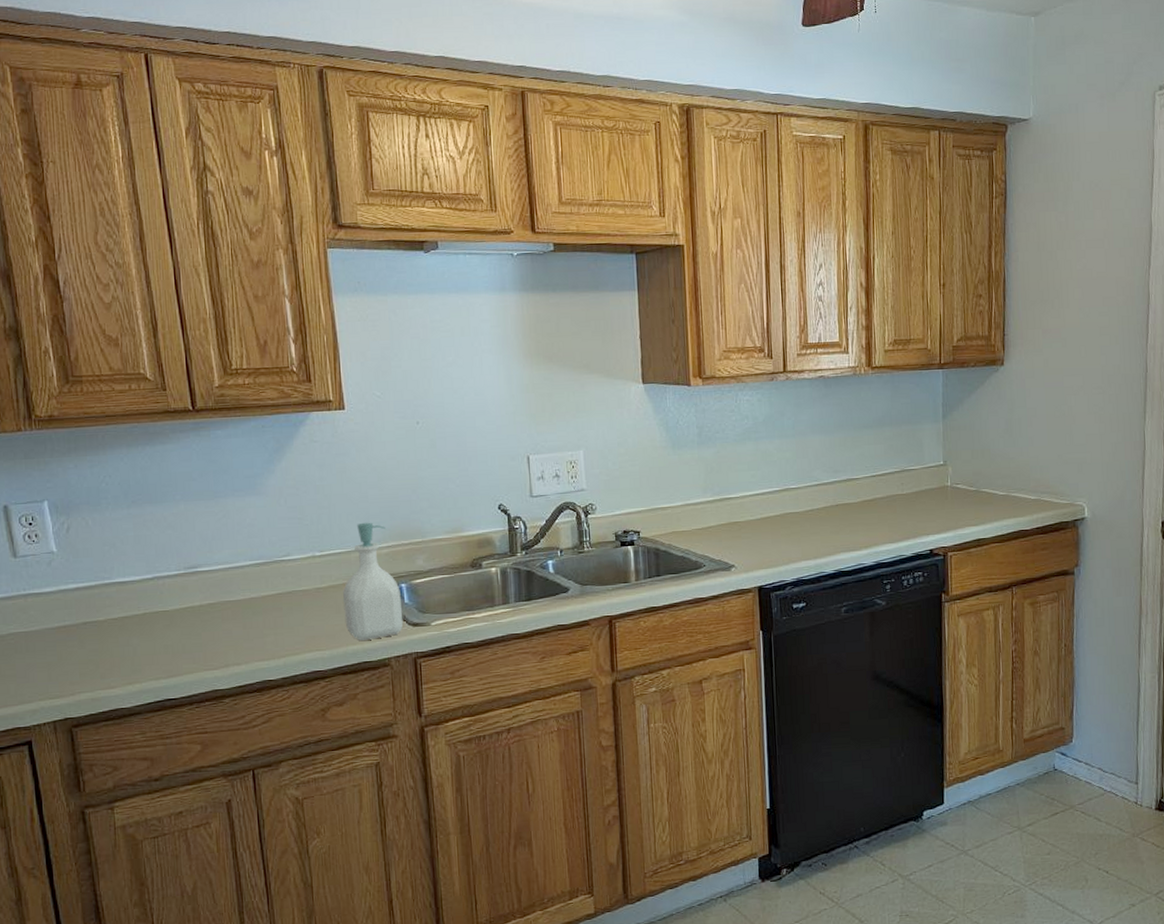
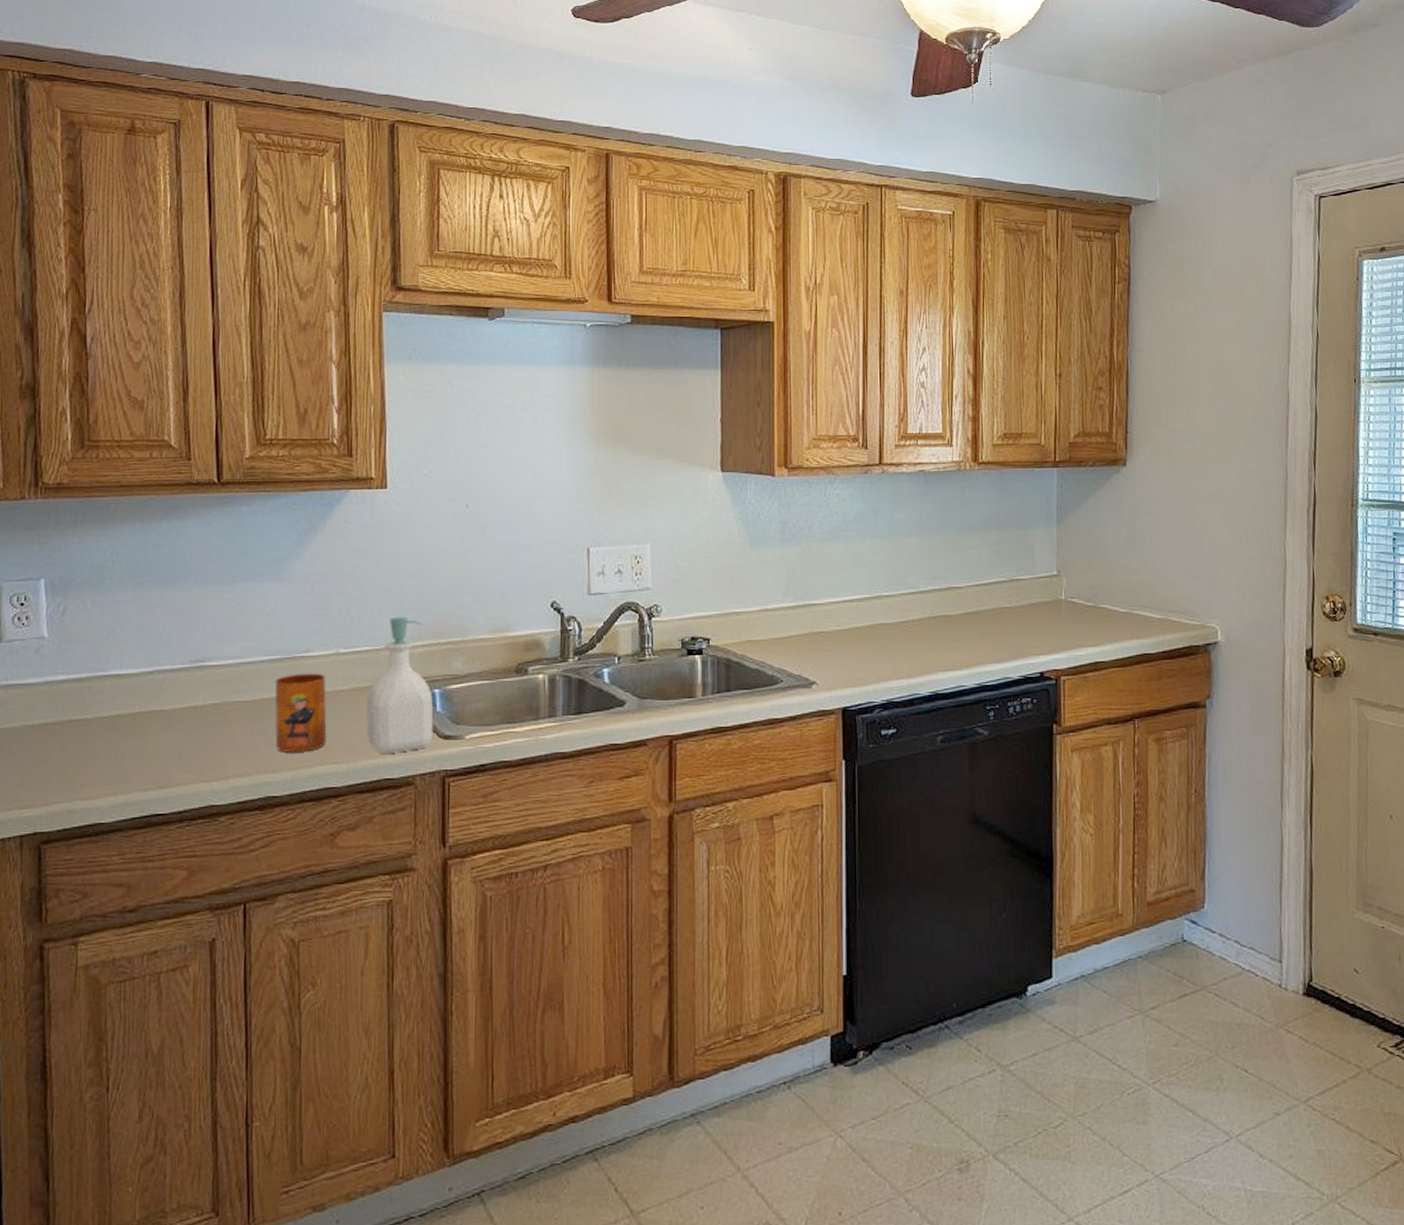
mug: none [260,574,311,643] -> present [274,673,327,753]

